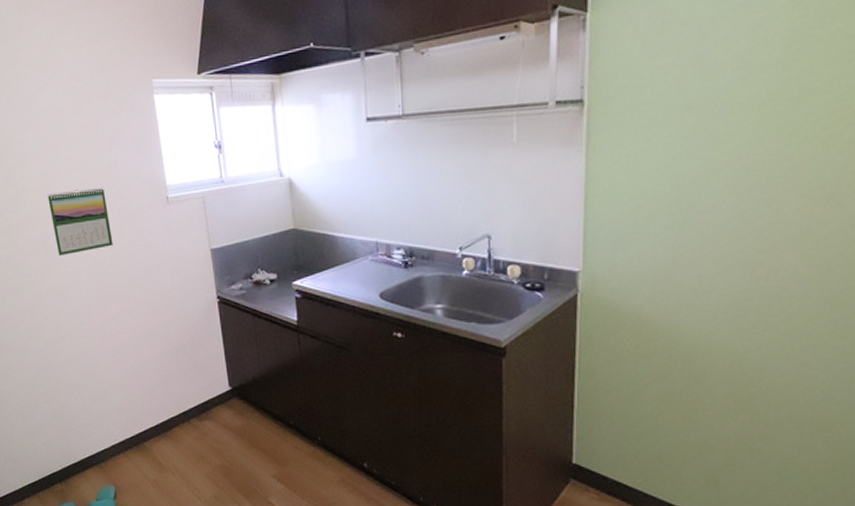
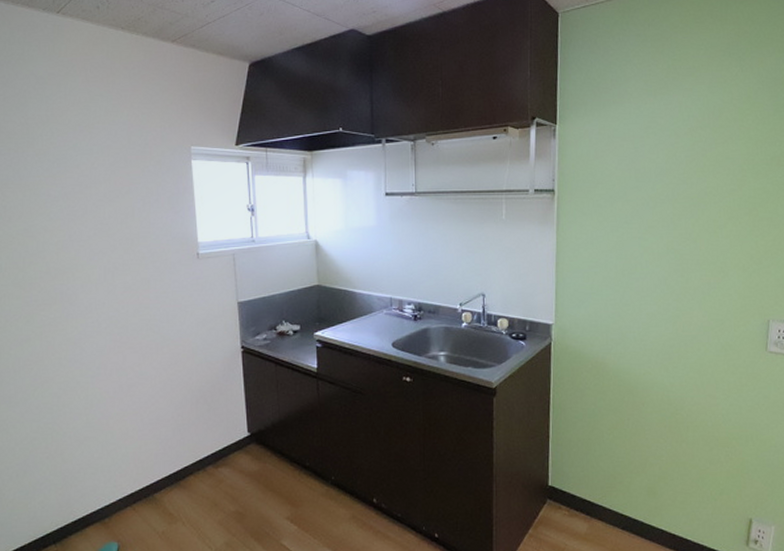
calendar: present [47,187,113,256] -> none [71,241,138,307]

